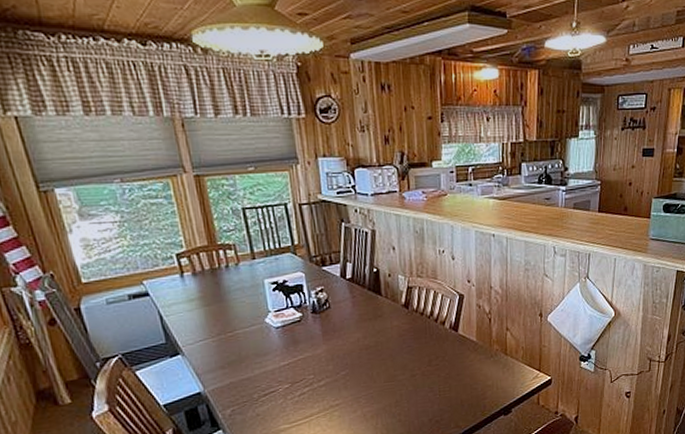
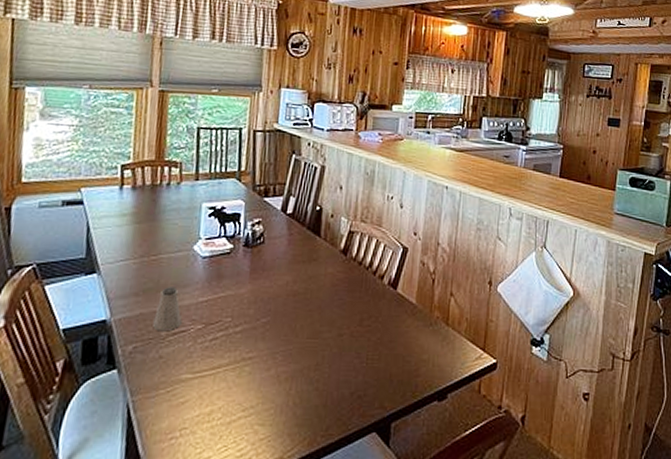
saltshaker: none [244,356,270,395] -> present [153,287,182,332]

